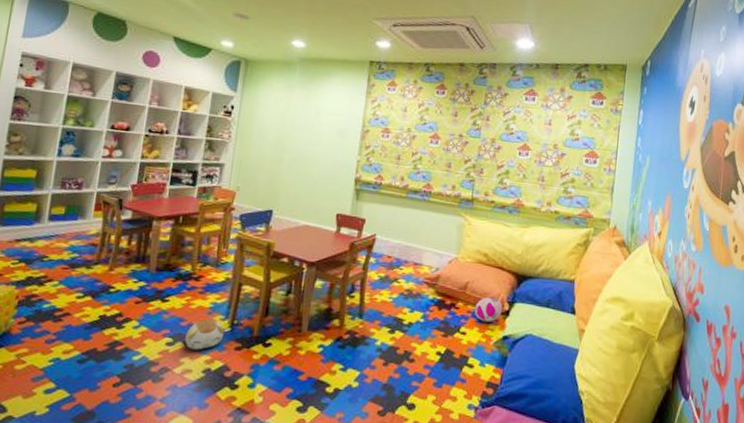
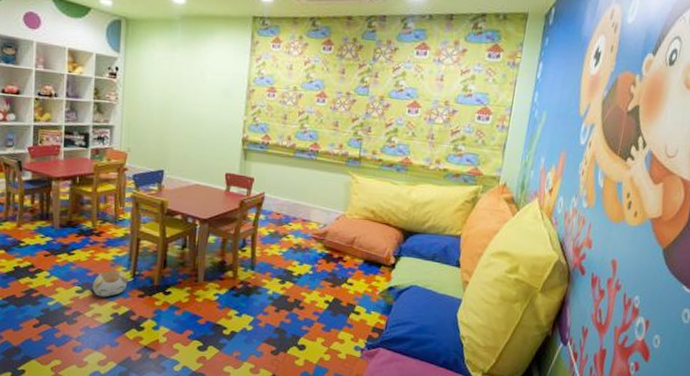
ball: present [474,296,503,324] -> none [361,251,389,276]

